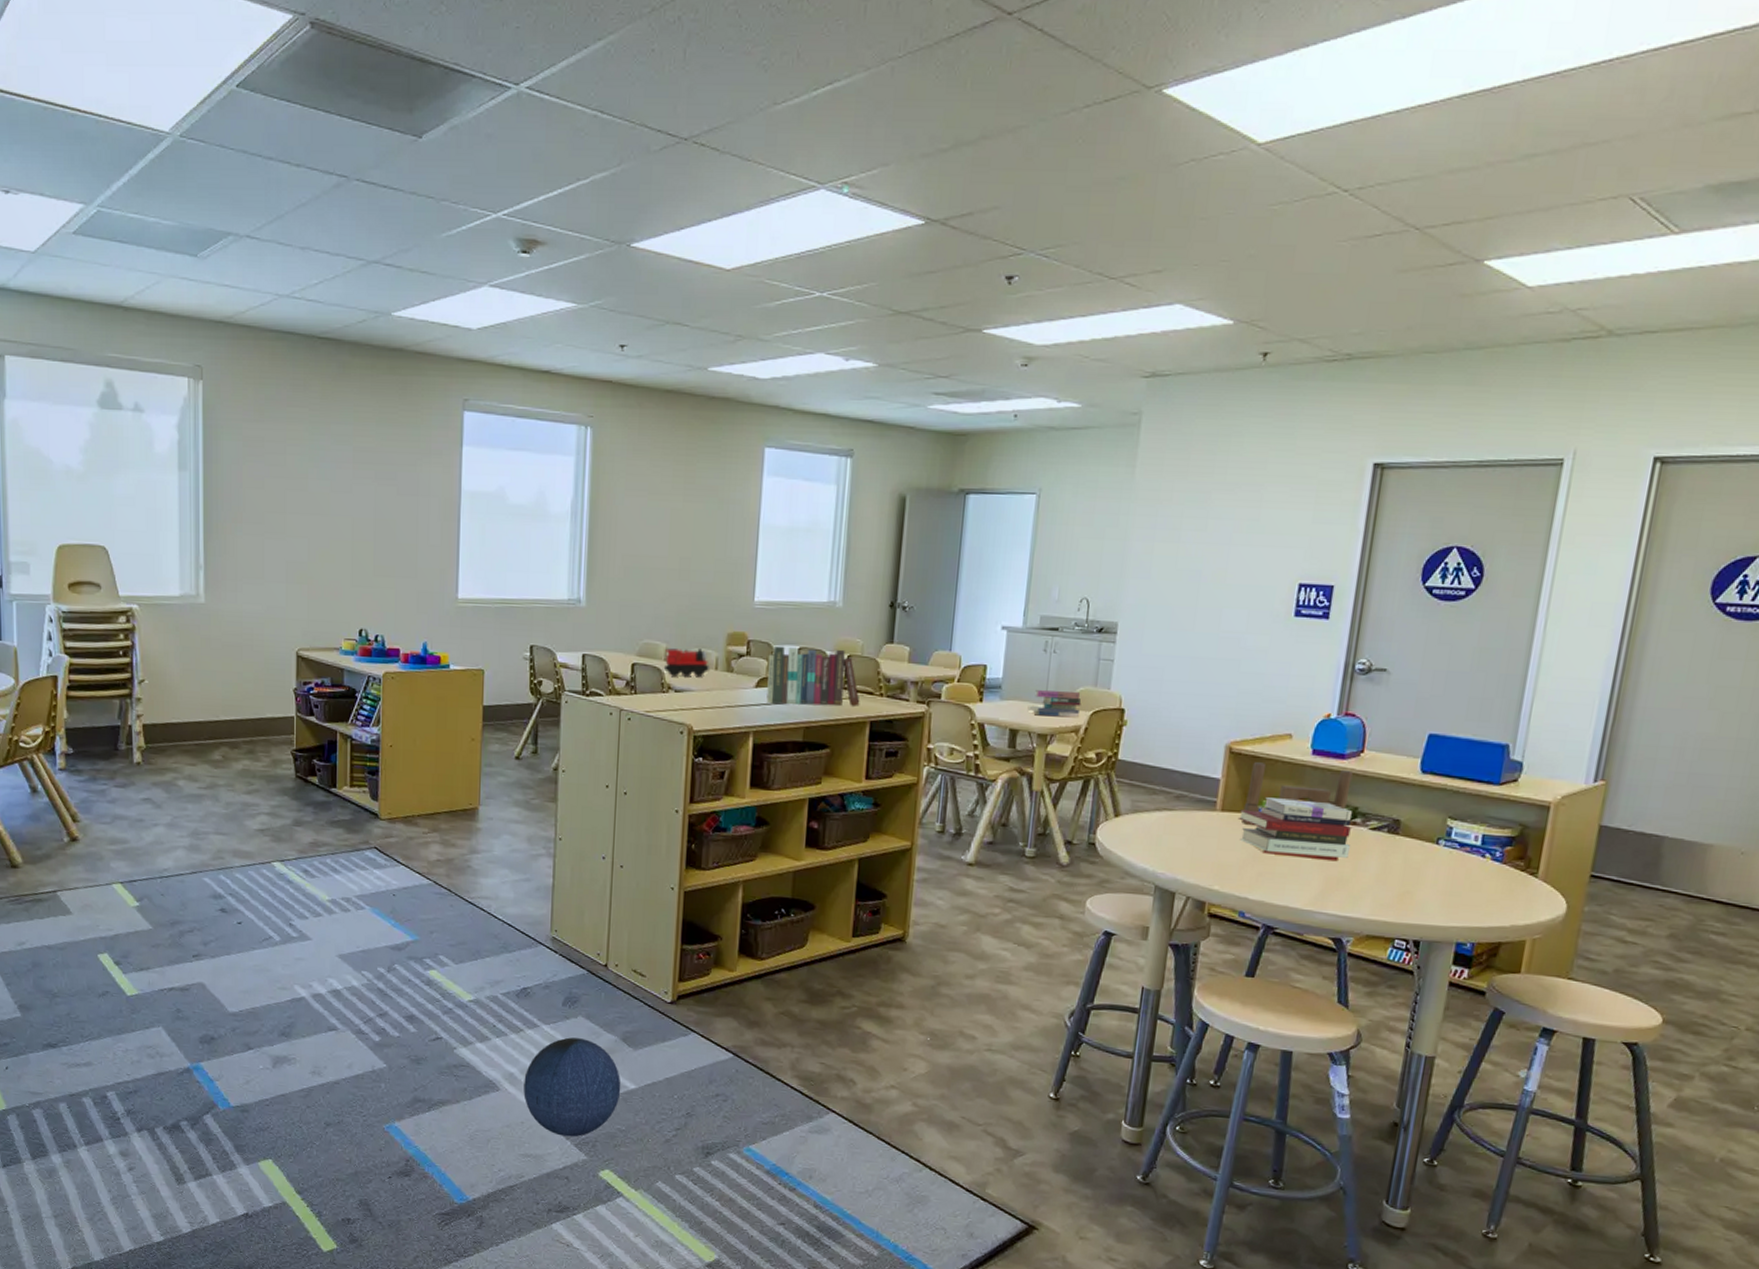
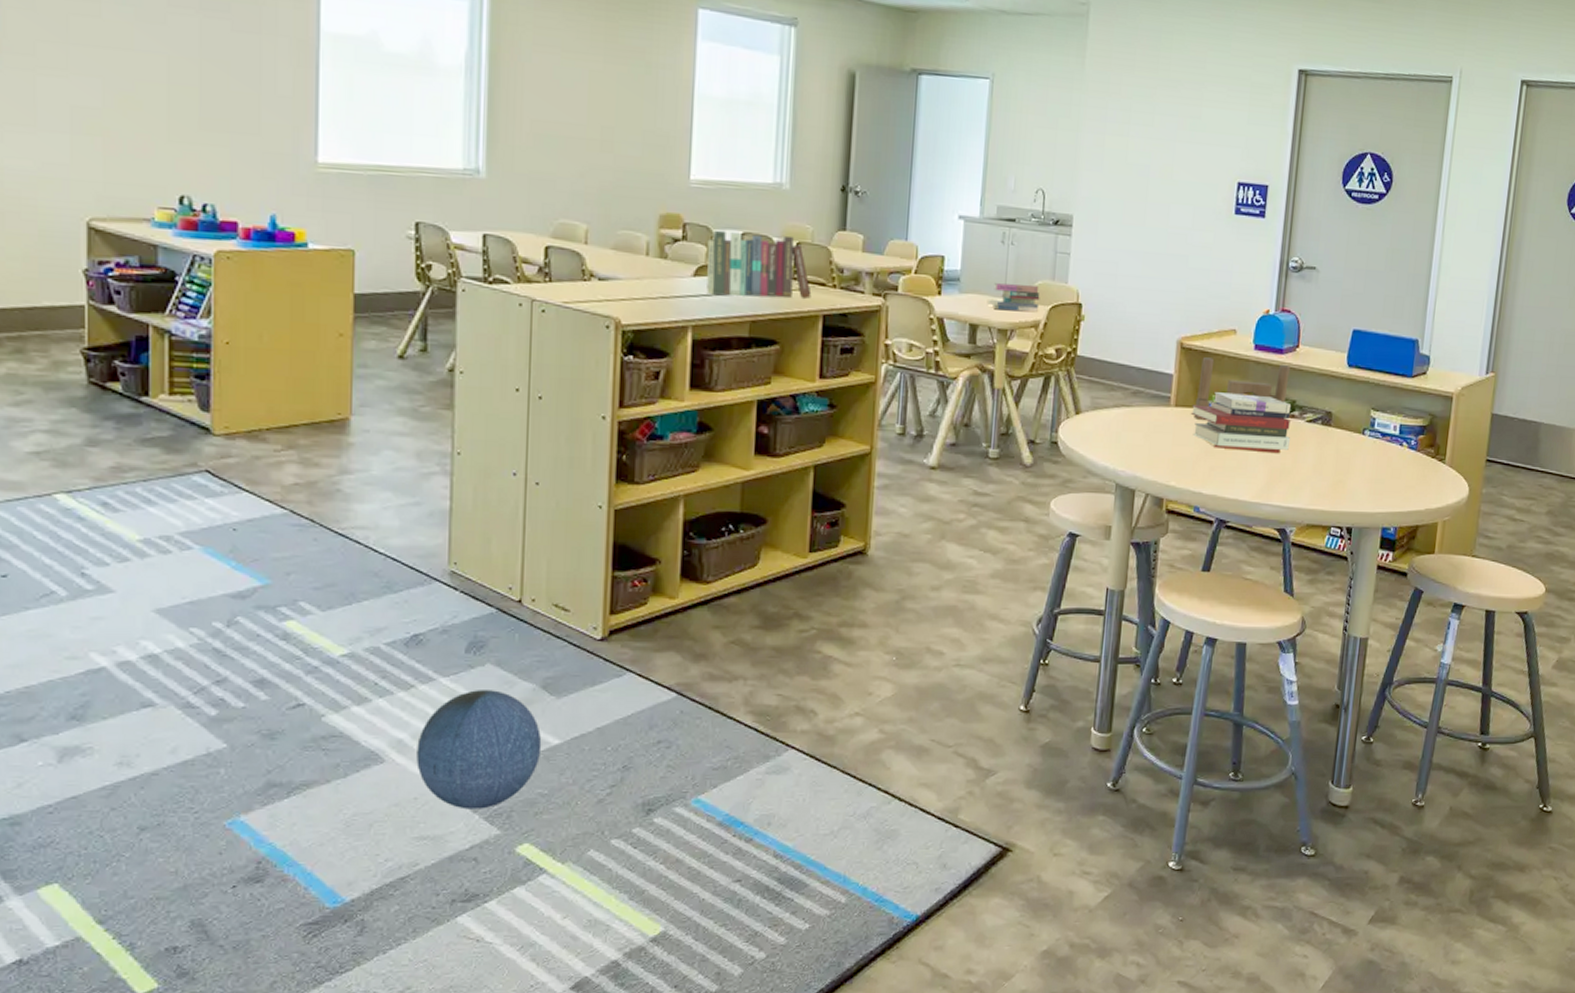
toy train: present [663,648,711,678] -> none [584,229,641,264]

